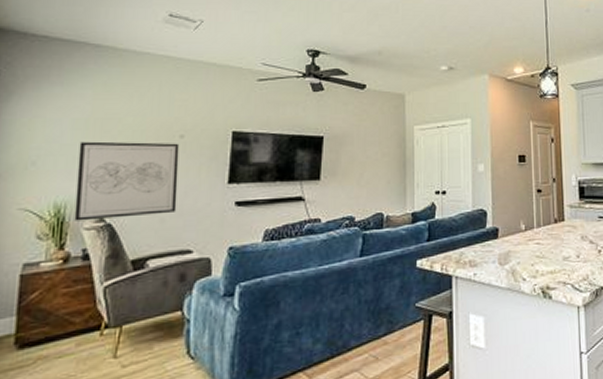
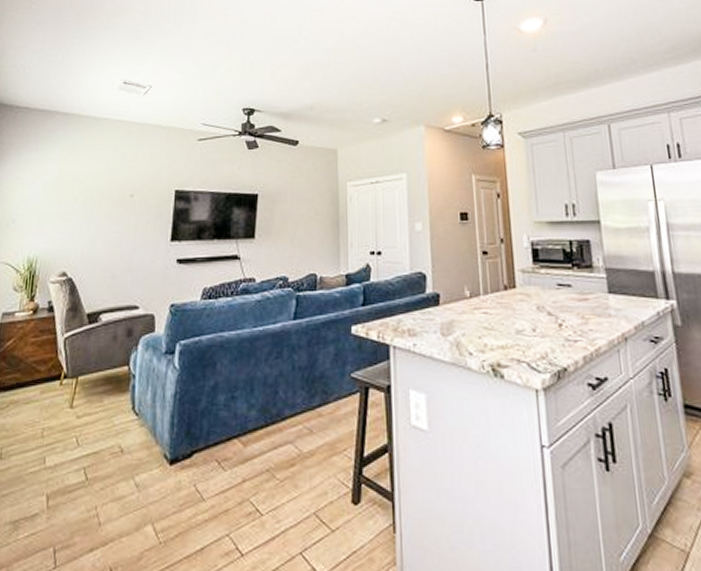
wall art: present [74,141,180,221] -> none [42,201,130,275]

